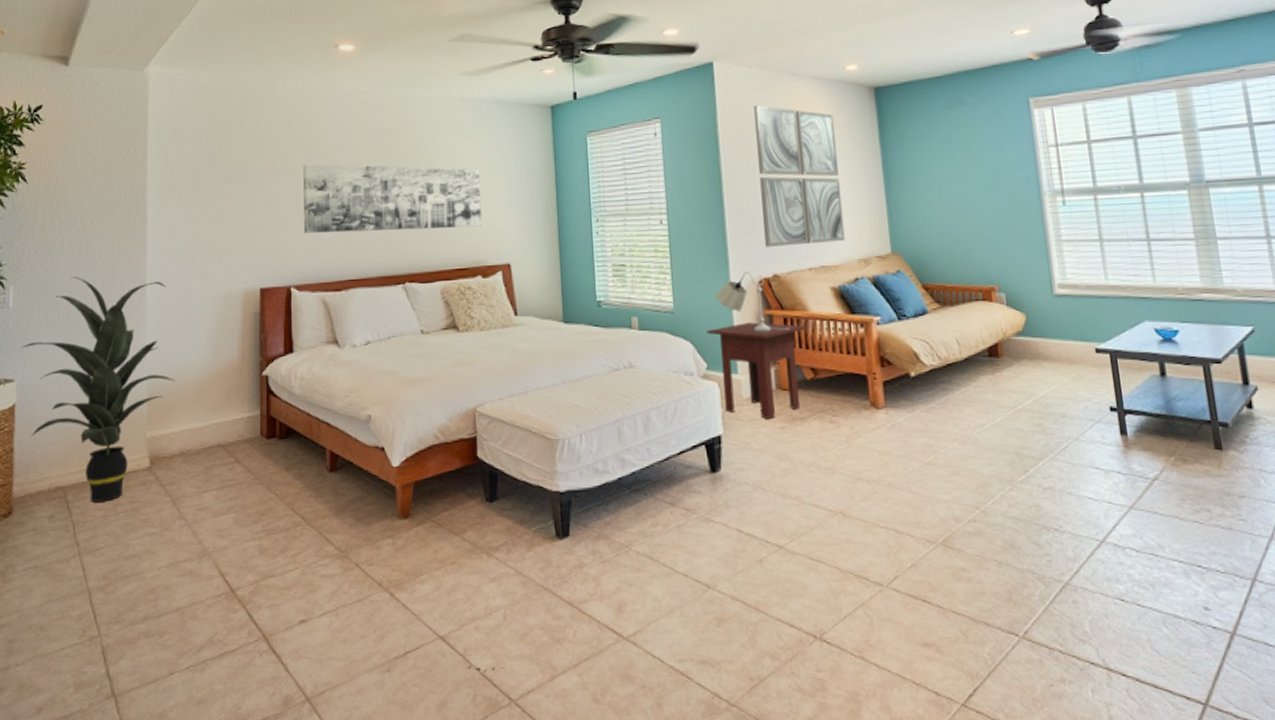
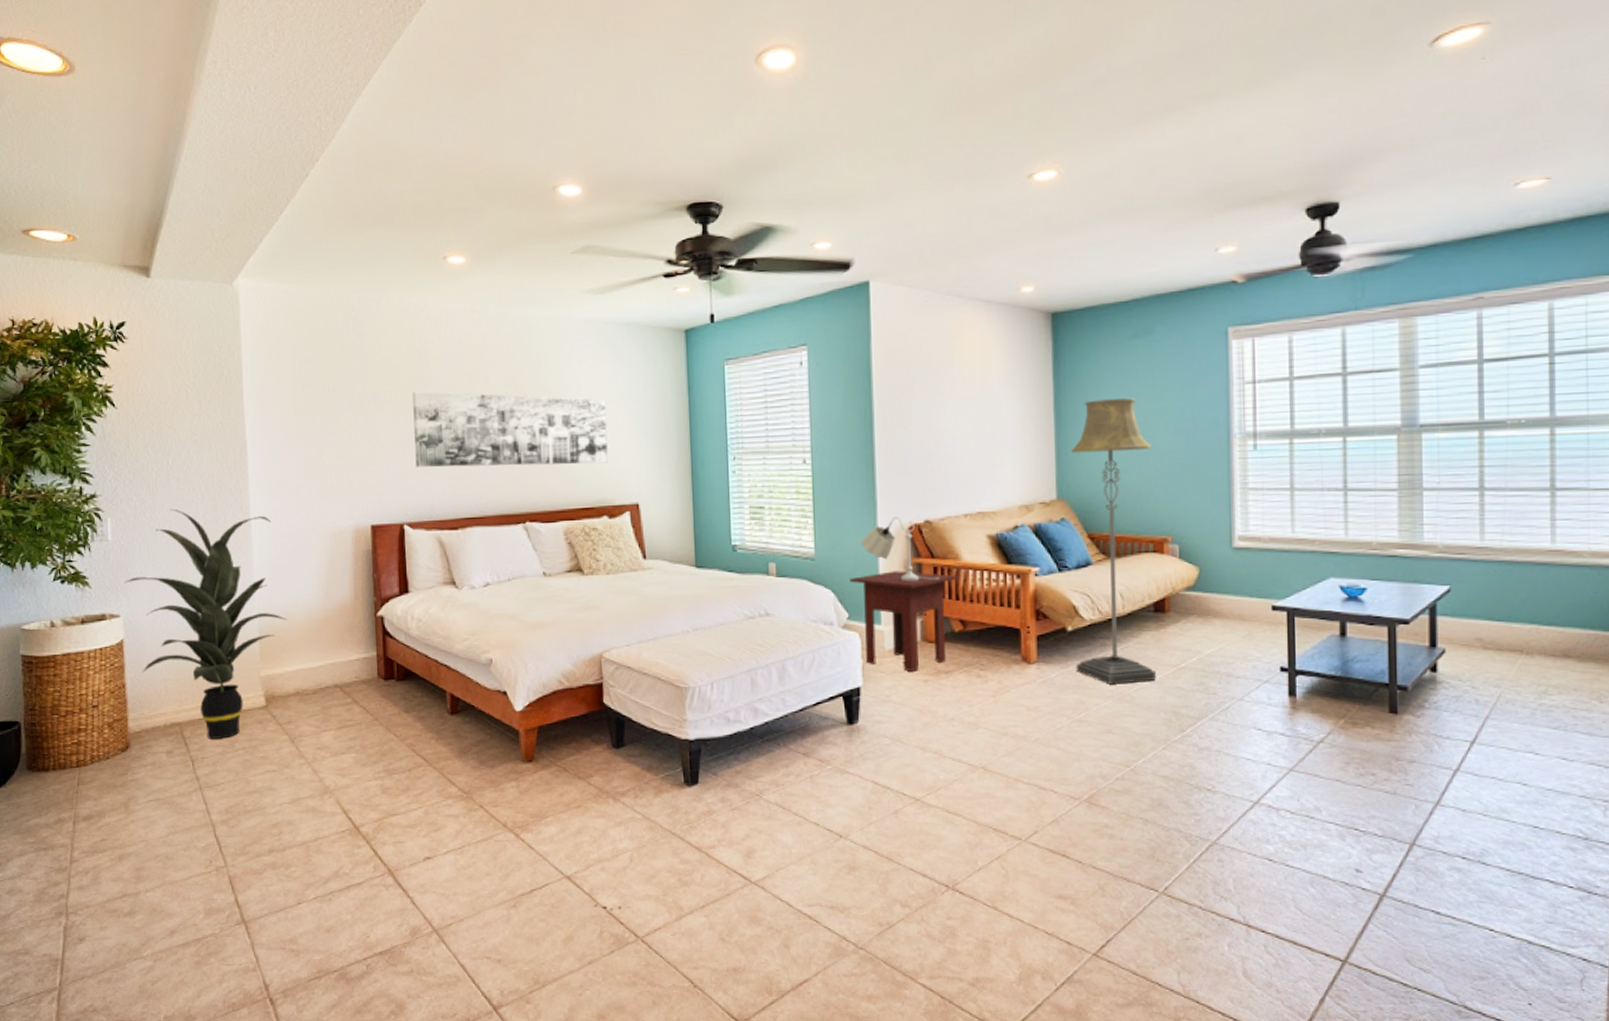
wall art: present [753,105,845,247] -> none [913,332,1007,491]
floor lamp: none [900,161,997,427] -> present [1071,398,1156,685]

